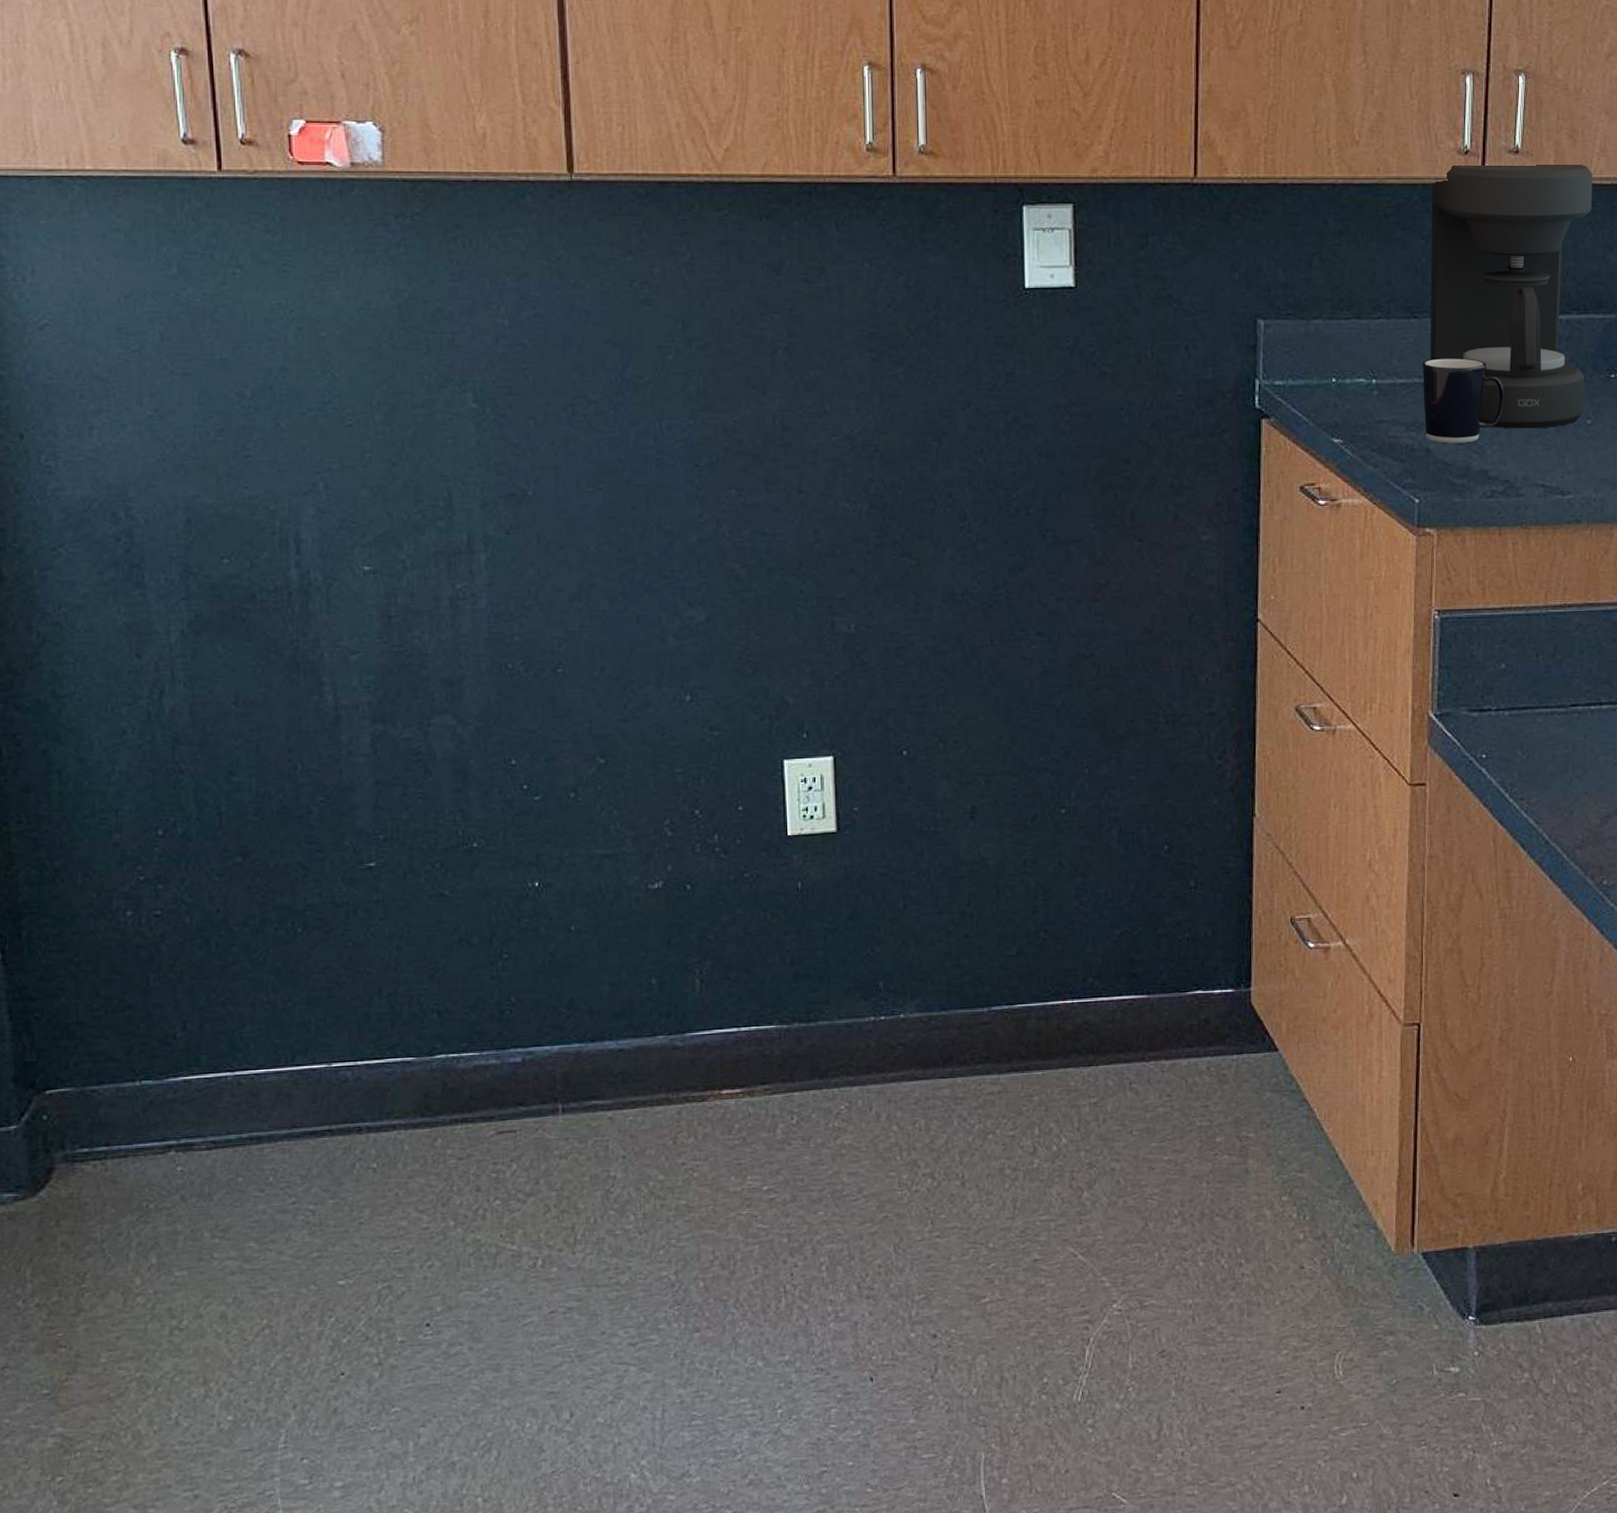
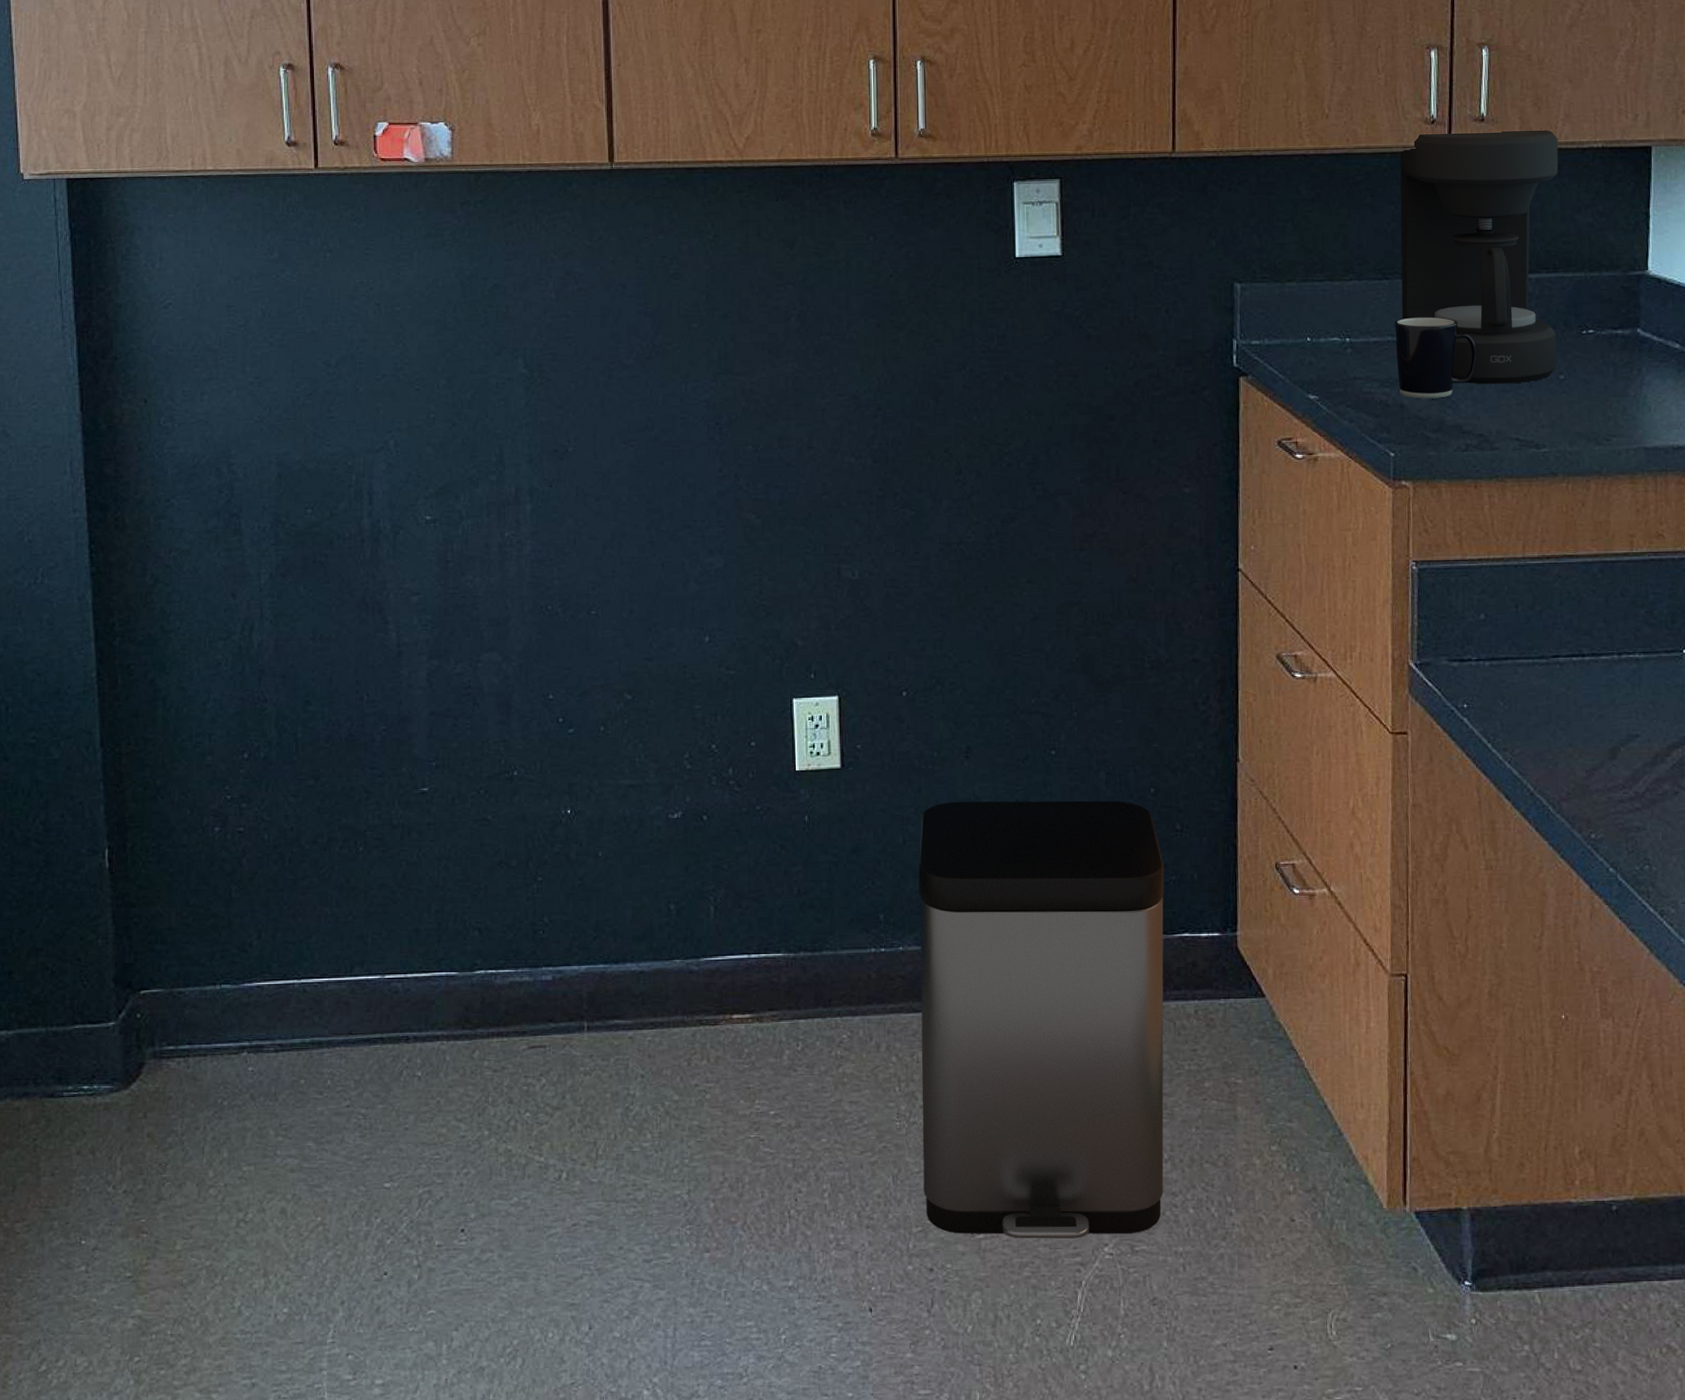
pedal bin: none [920,859,1178,1301] -> present [918,800,1165,1239]

